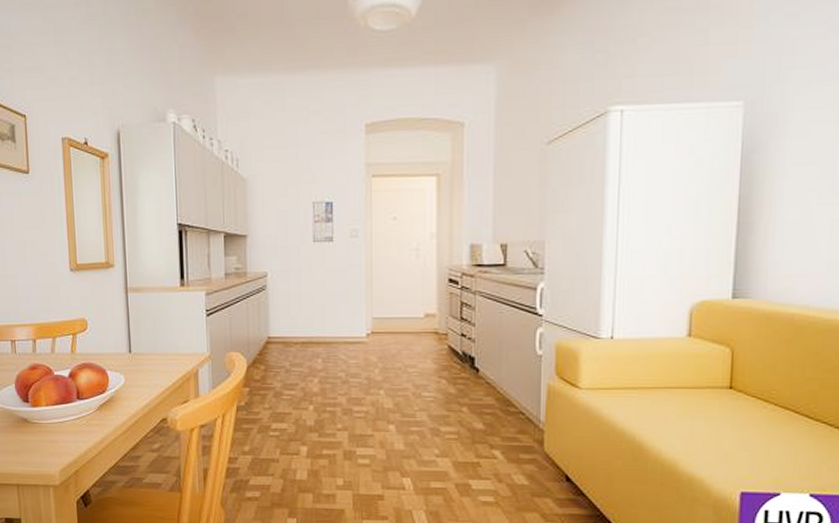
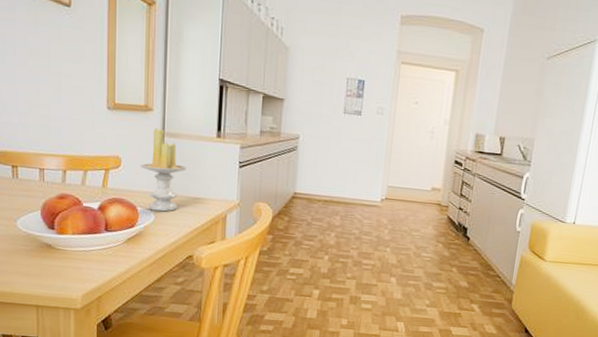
candle: none [106,284,152,373] -> present [140,127,187,212]

